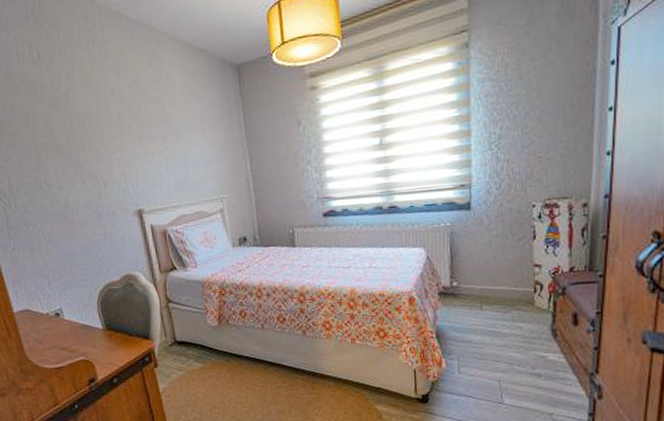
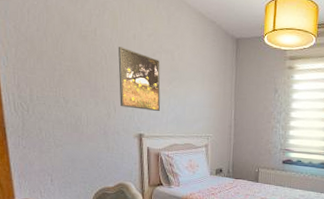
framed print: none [96,106,159,181] -> present [118,47,161,112]

